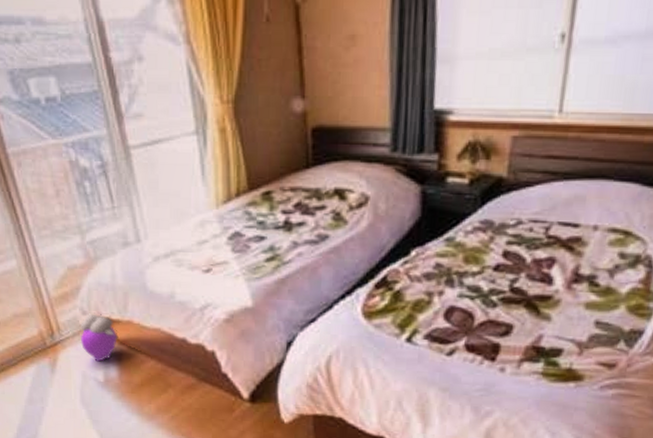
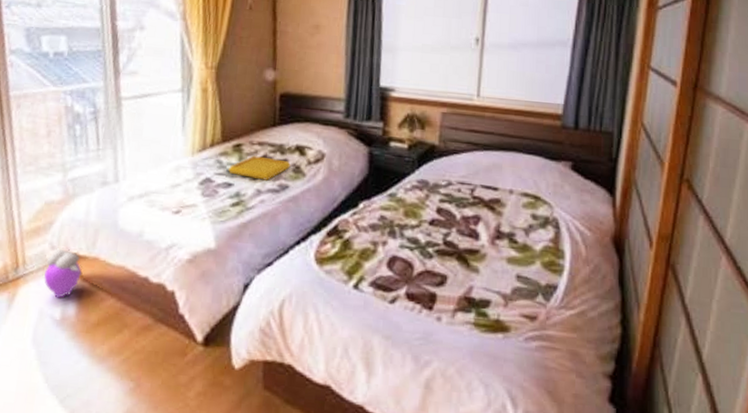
serving tray: none [259,204,330,231] -> present [228,155,291,181]

